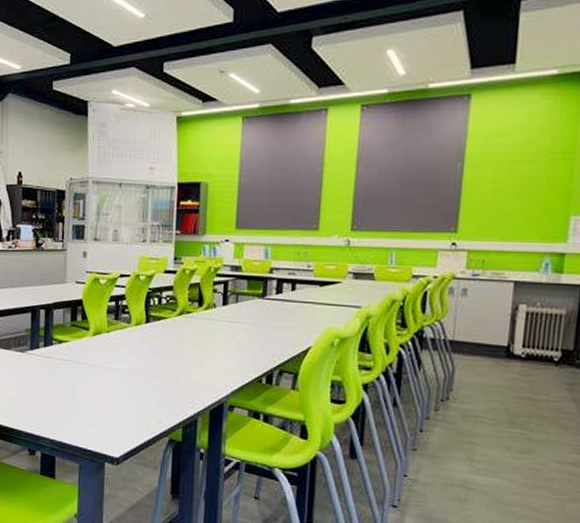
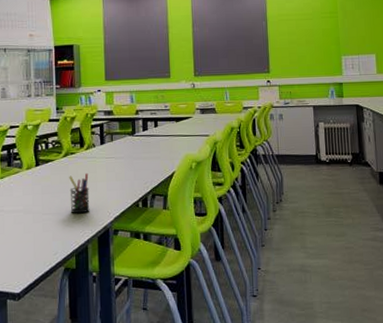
pen holder: none [181,336,206,383] -> present [69,172,90,214]

